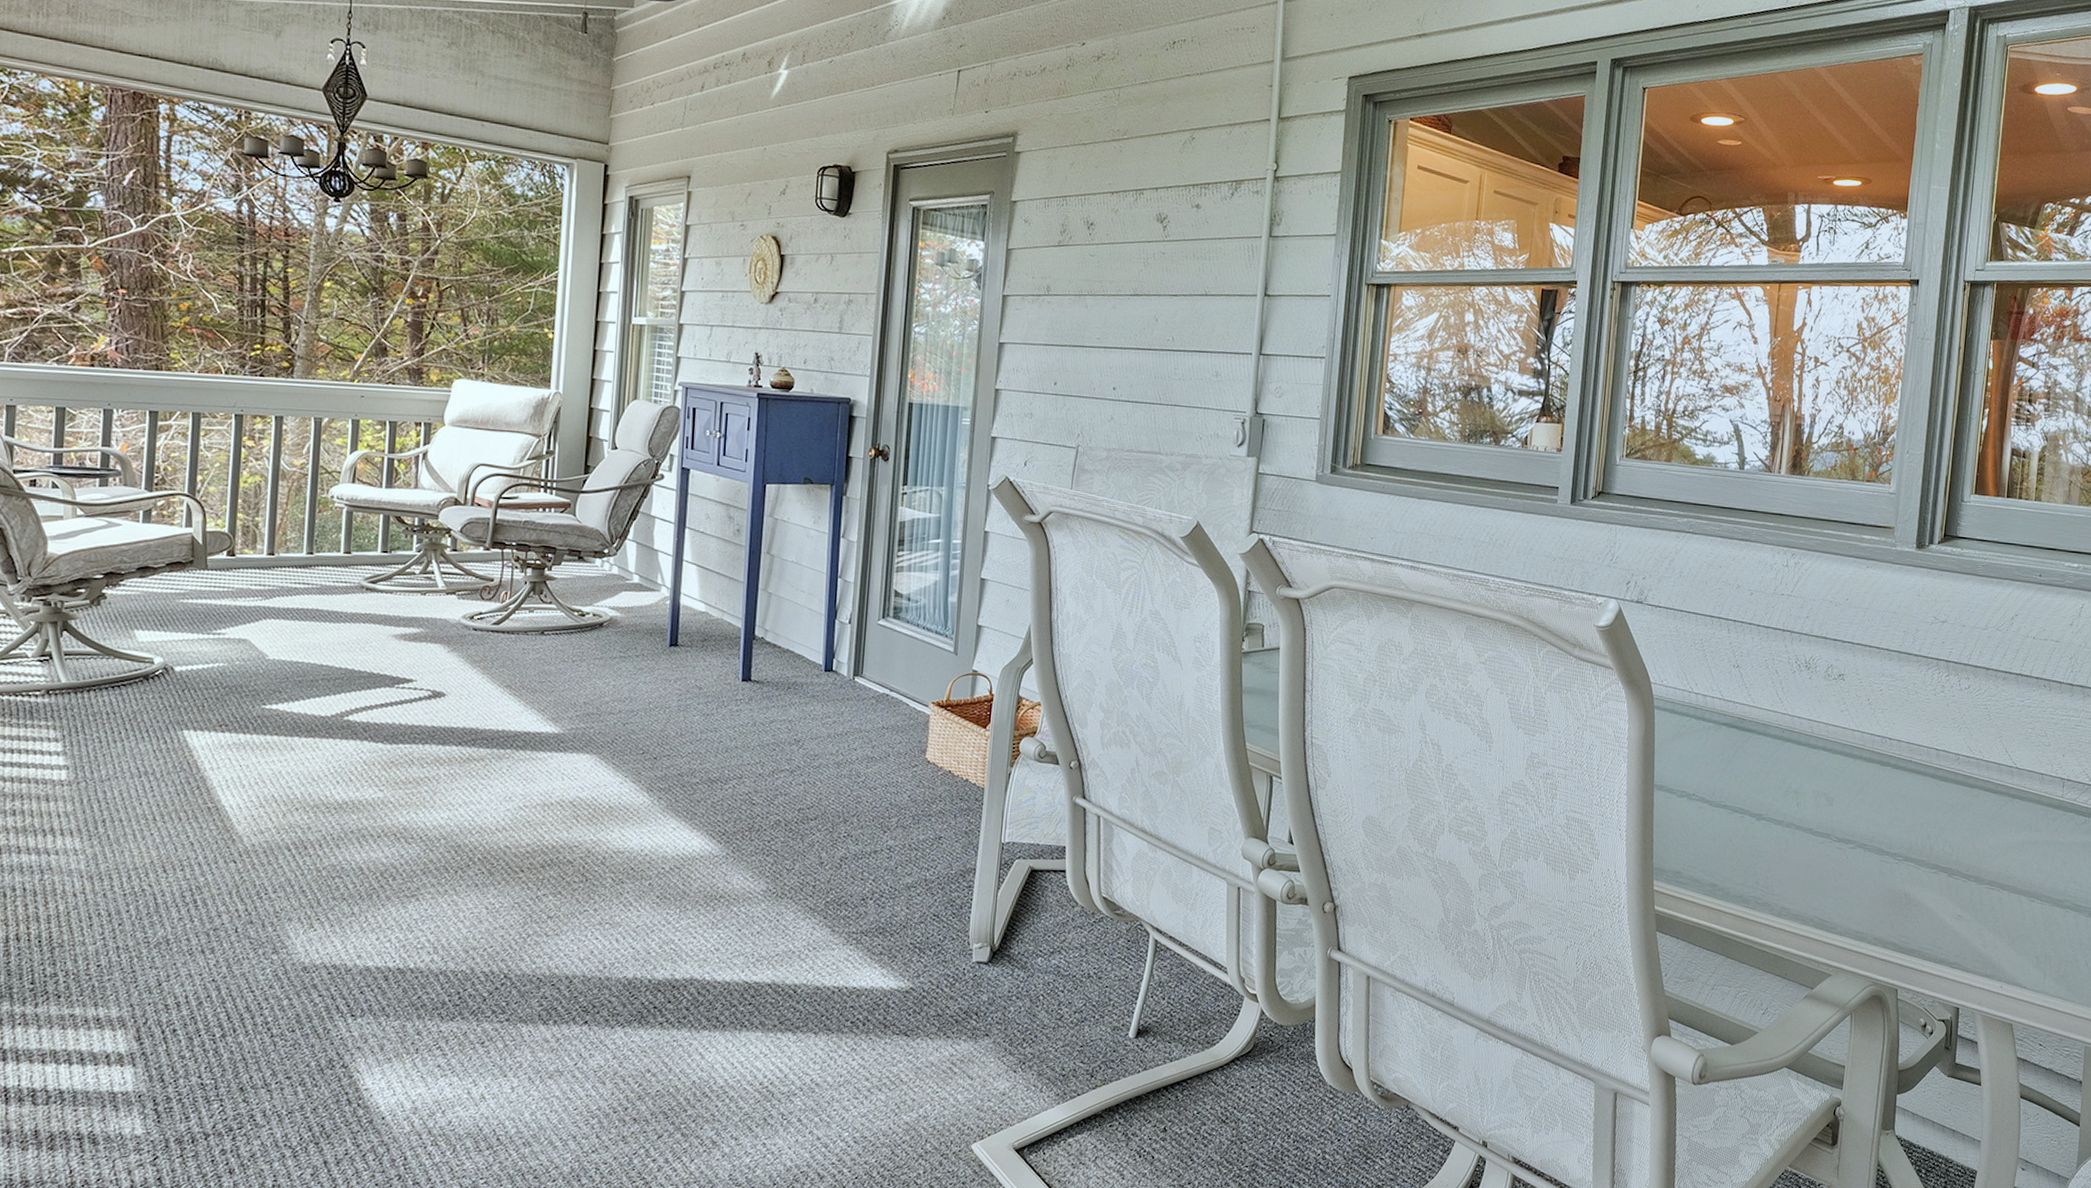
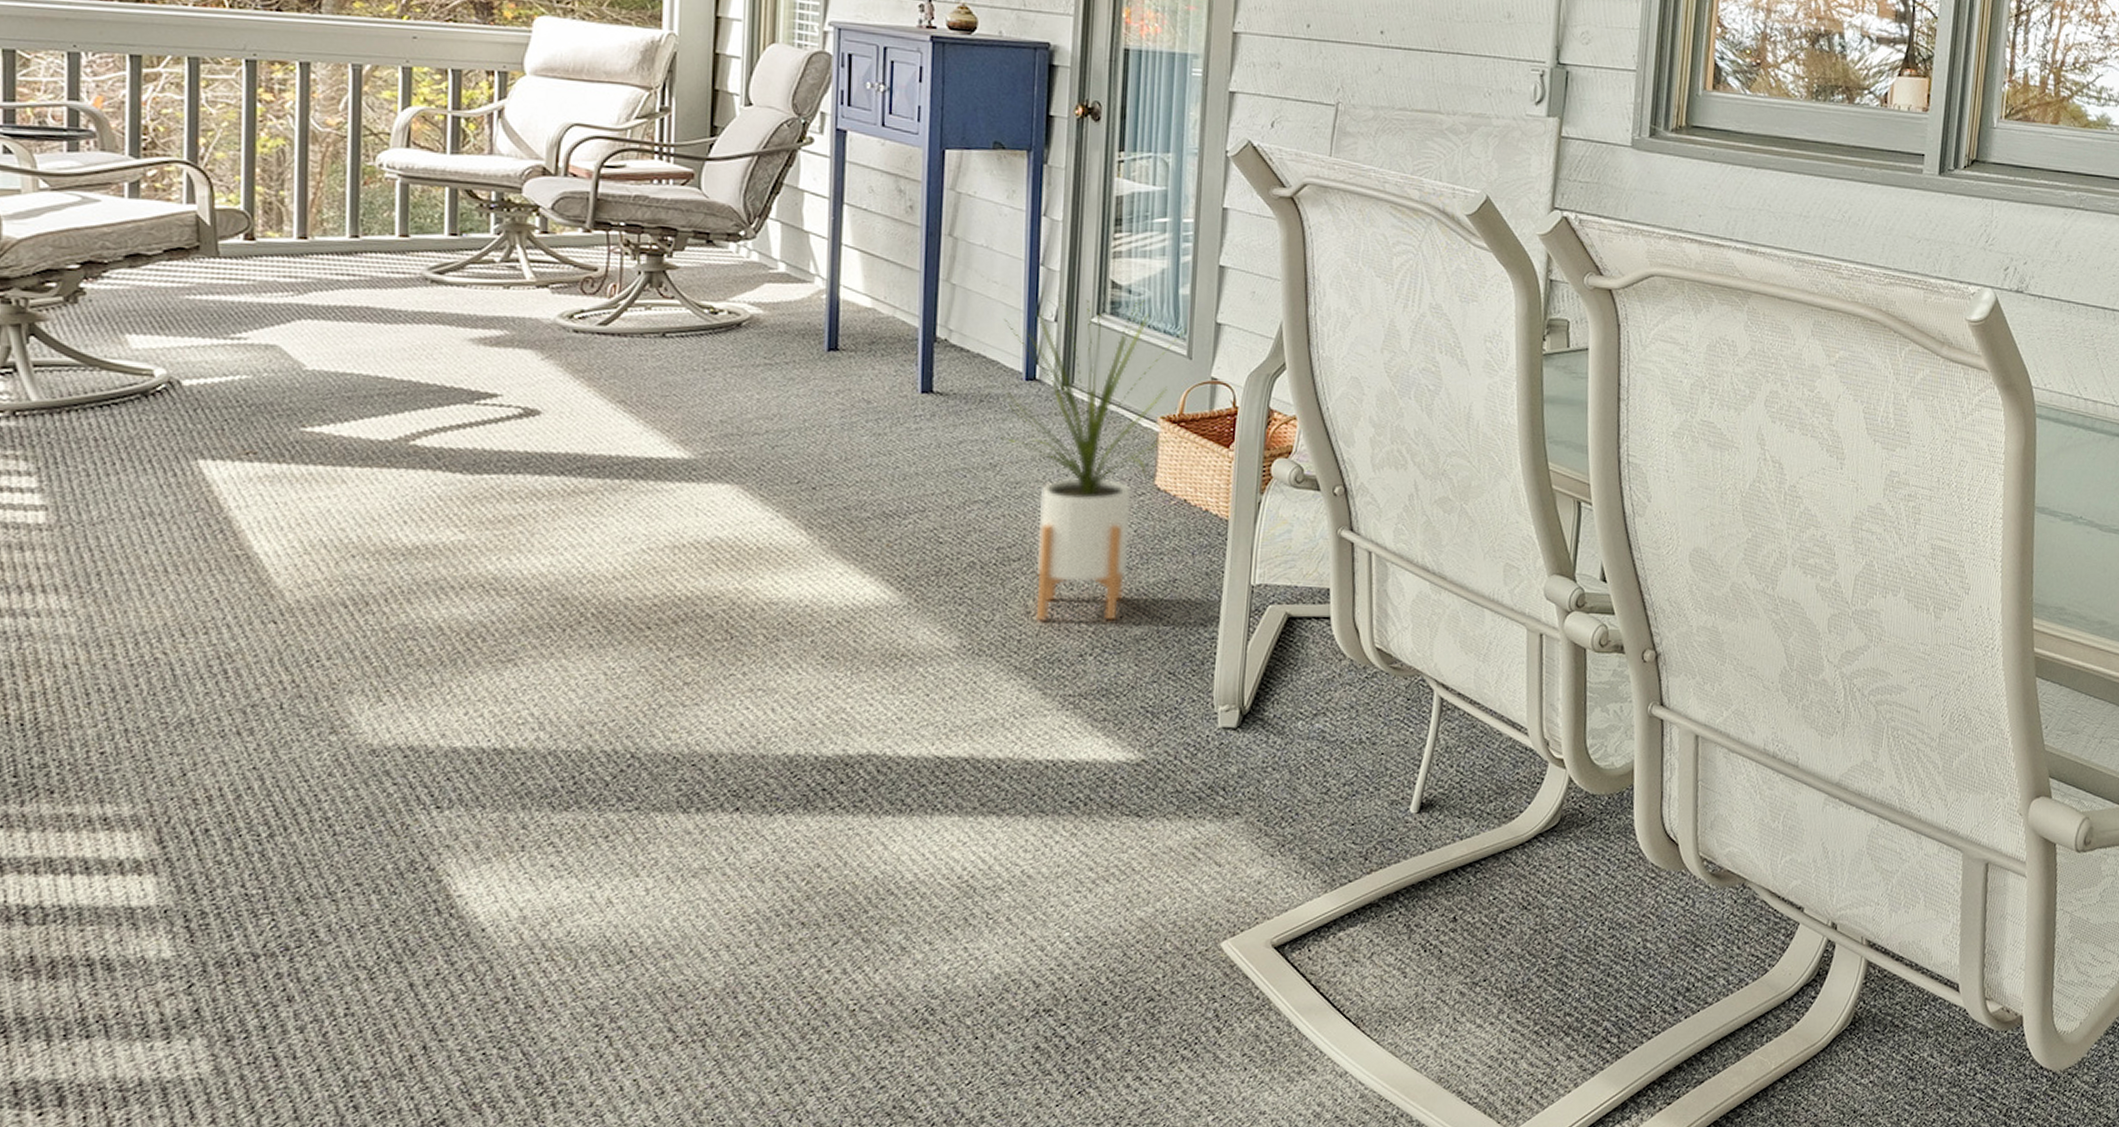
house plant: none [803,602,955,871] -> present [1000,295,1188,621]

